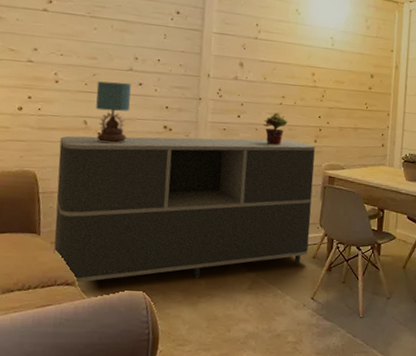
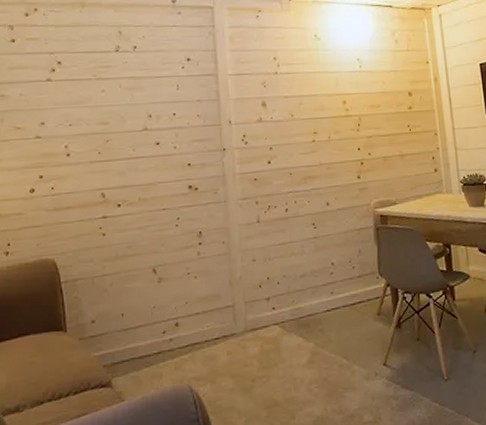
sideboard: present [53,136,315,284] -> none [78,180,370,385]
table lamp: present [96,81,131,144] -> none [111,144,150,216]
potted plant: present [262,113,288,145] -> none [297,151,325,189]

